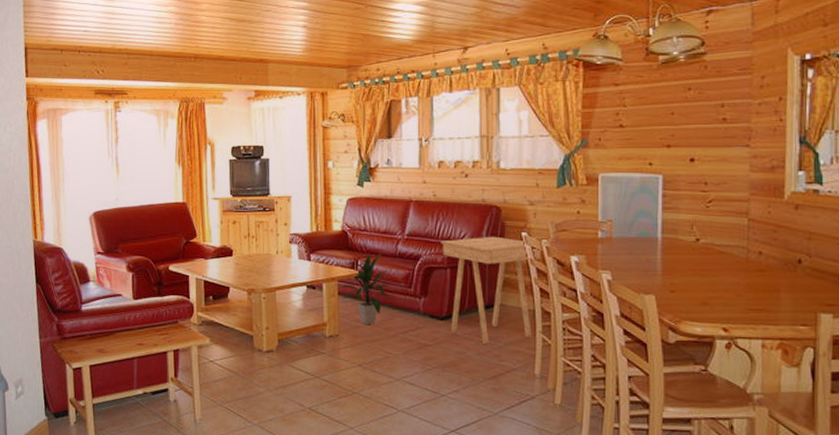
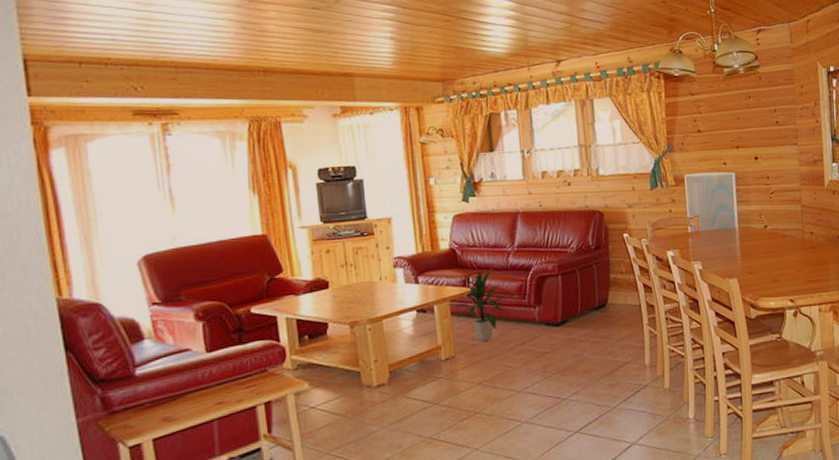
side table: present [440,236,541,345] -> none [550,239,643,344]

